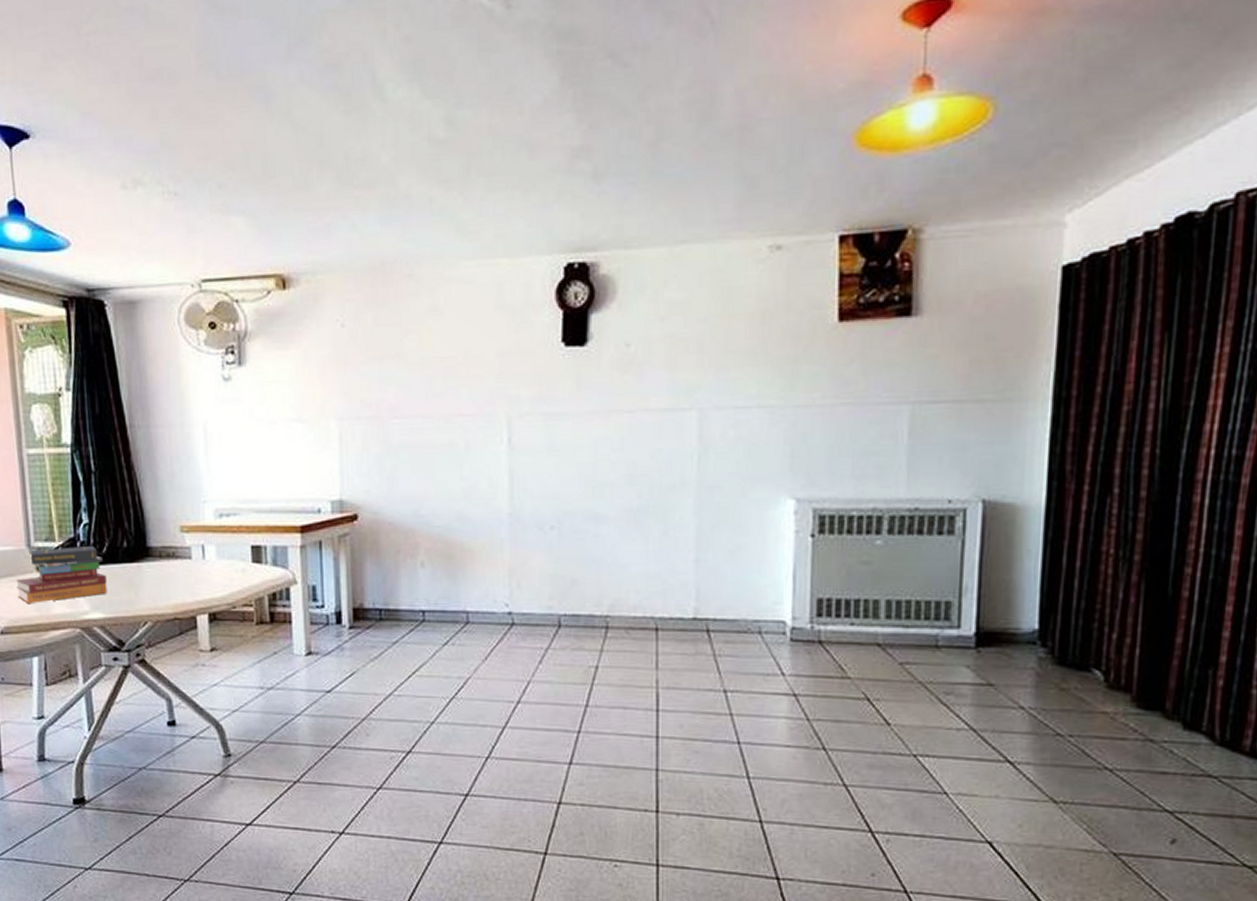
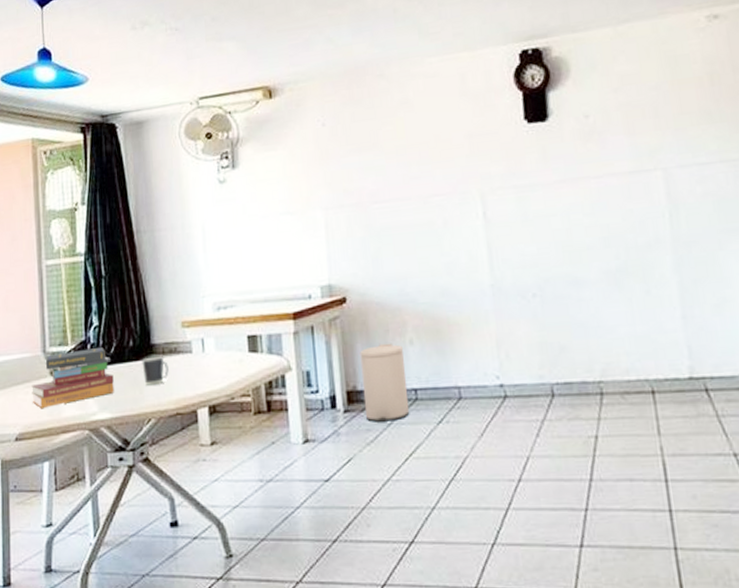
mug: none [137,559,166,588] -> present [142,356,169,385]
pedal bin: none [369,564,416,641] -> present [359,343,410,424]

